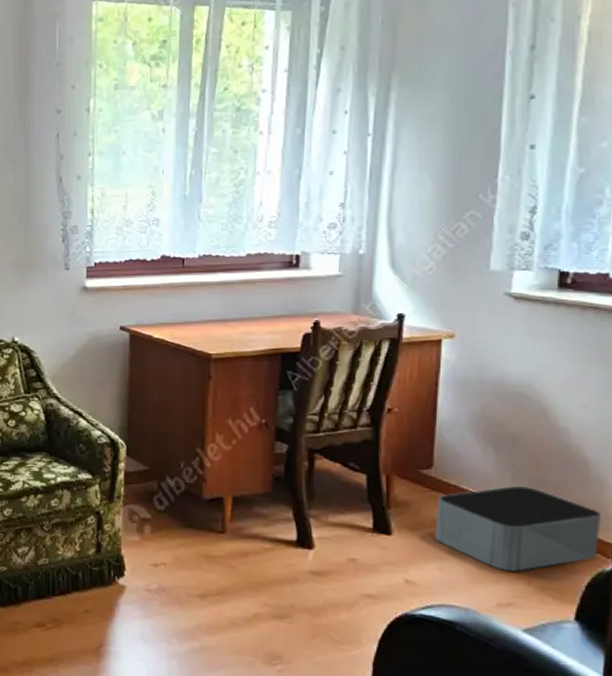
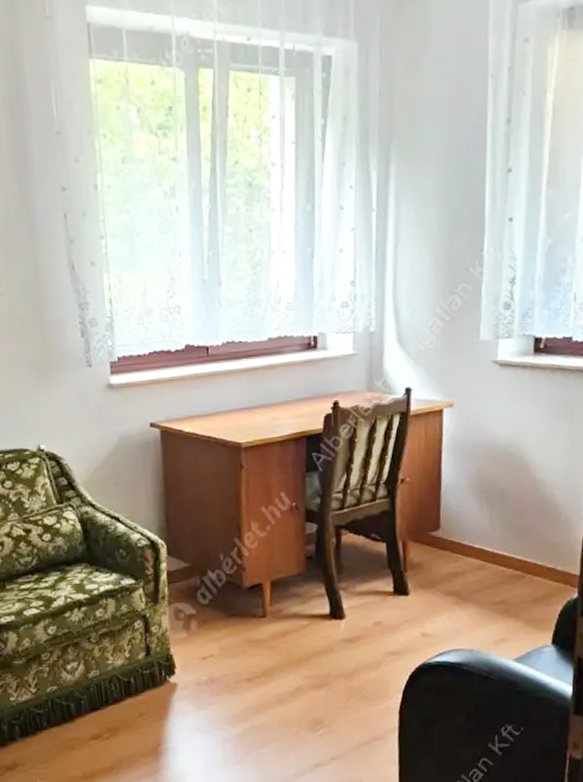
storage bin: present [435,485,602,572] -> none [443,535,570,612]

